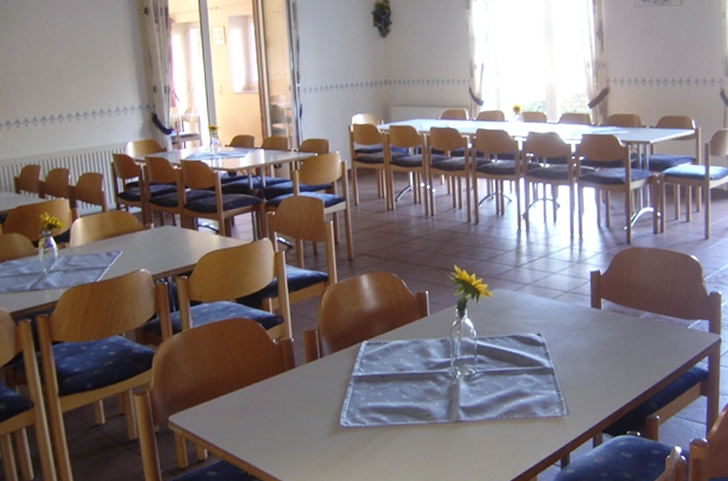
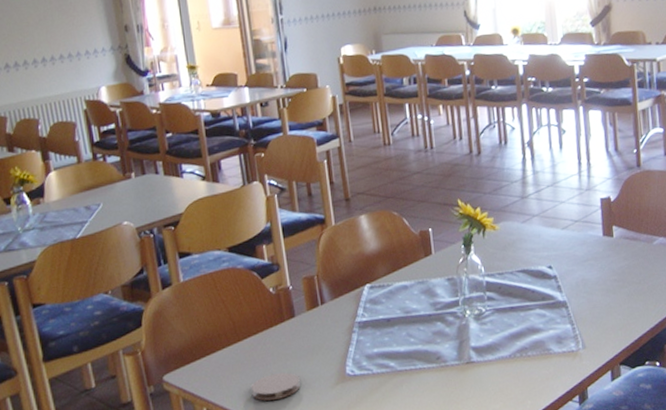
coaster: none [250,420,296,446] -> present [251,372,300,401]

